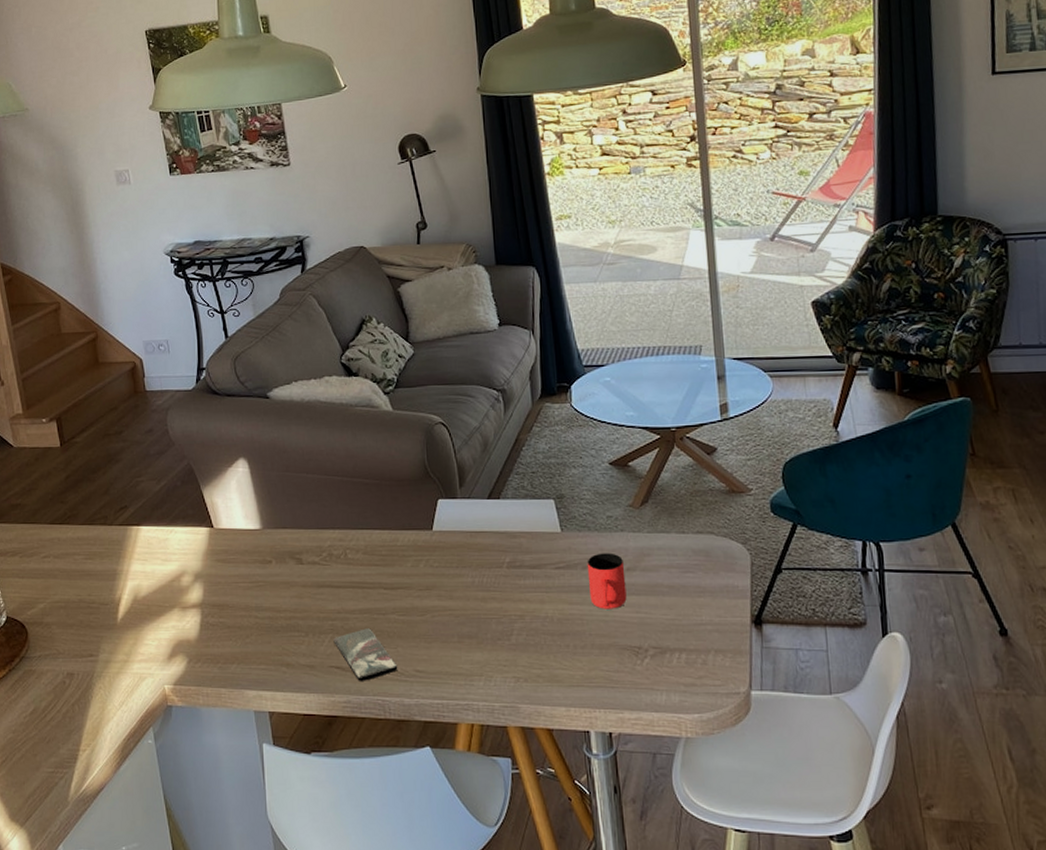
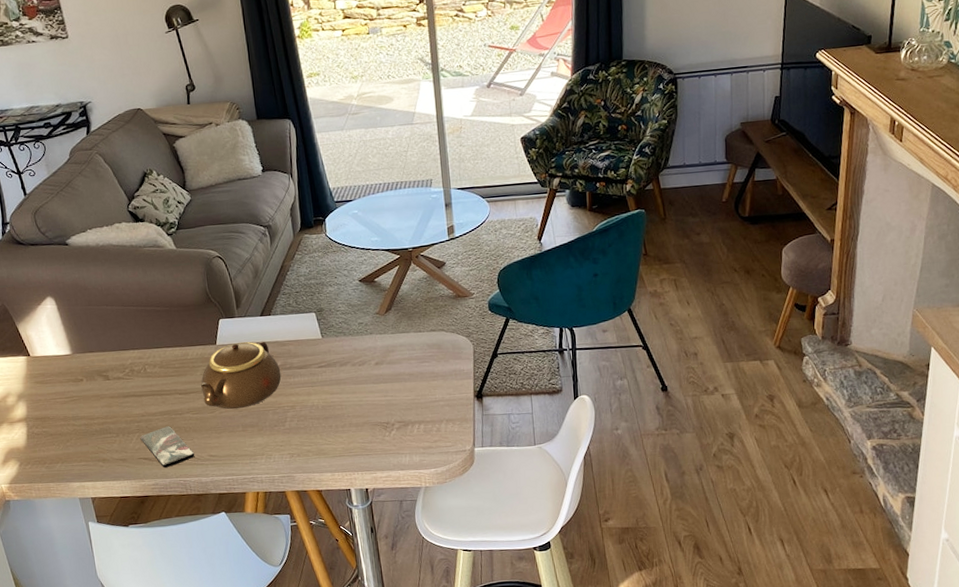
teapot: none [411,529,509,614] -> present [201,341,281,410]
cup: present [587,553,627,609] -> none [343,351,377,396]

